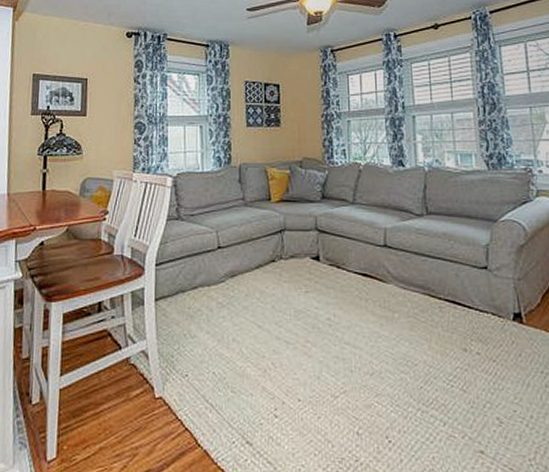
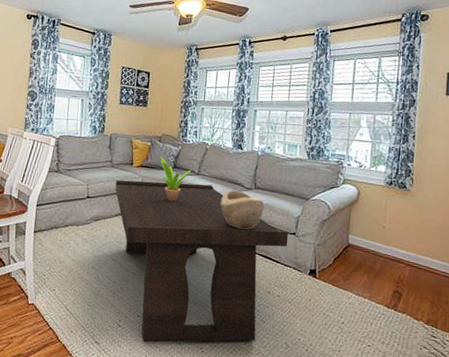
coffee table: none [252,215,480,437] -> present [115,179,289,343]
potted plant: none [304,186,345,242] -> present [160,157,192,202]
decorative bowl: none [386,218,443,268] -> present [220,190,265,230]

